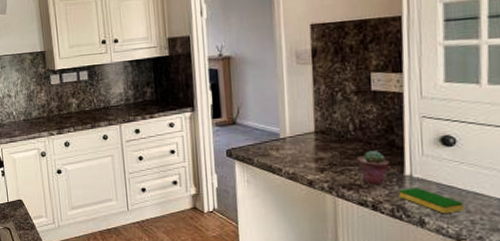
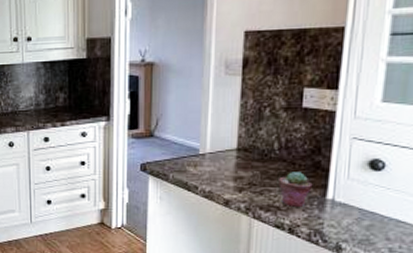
dish sponge: present [398,188,464,214] -> none [317,212,384,241]

